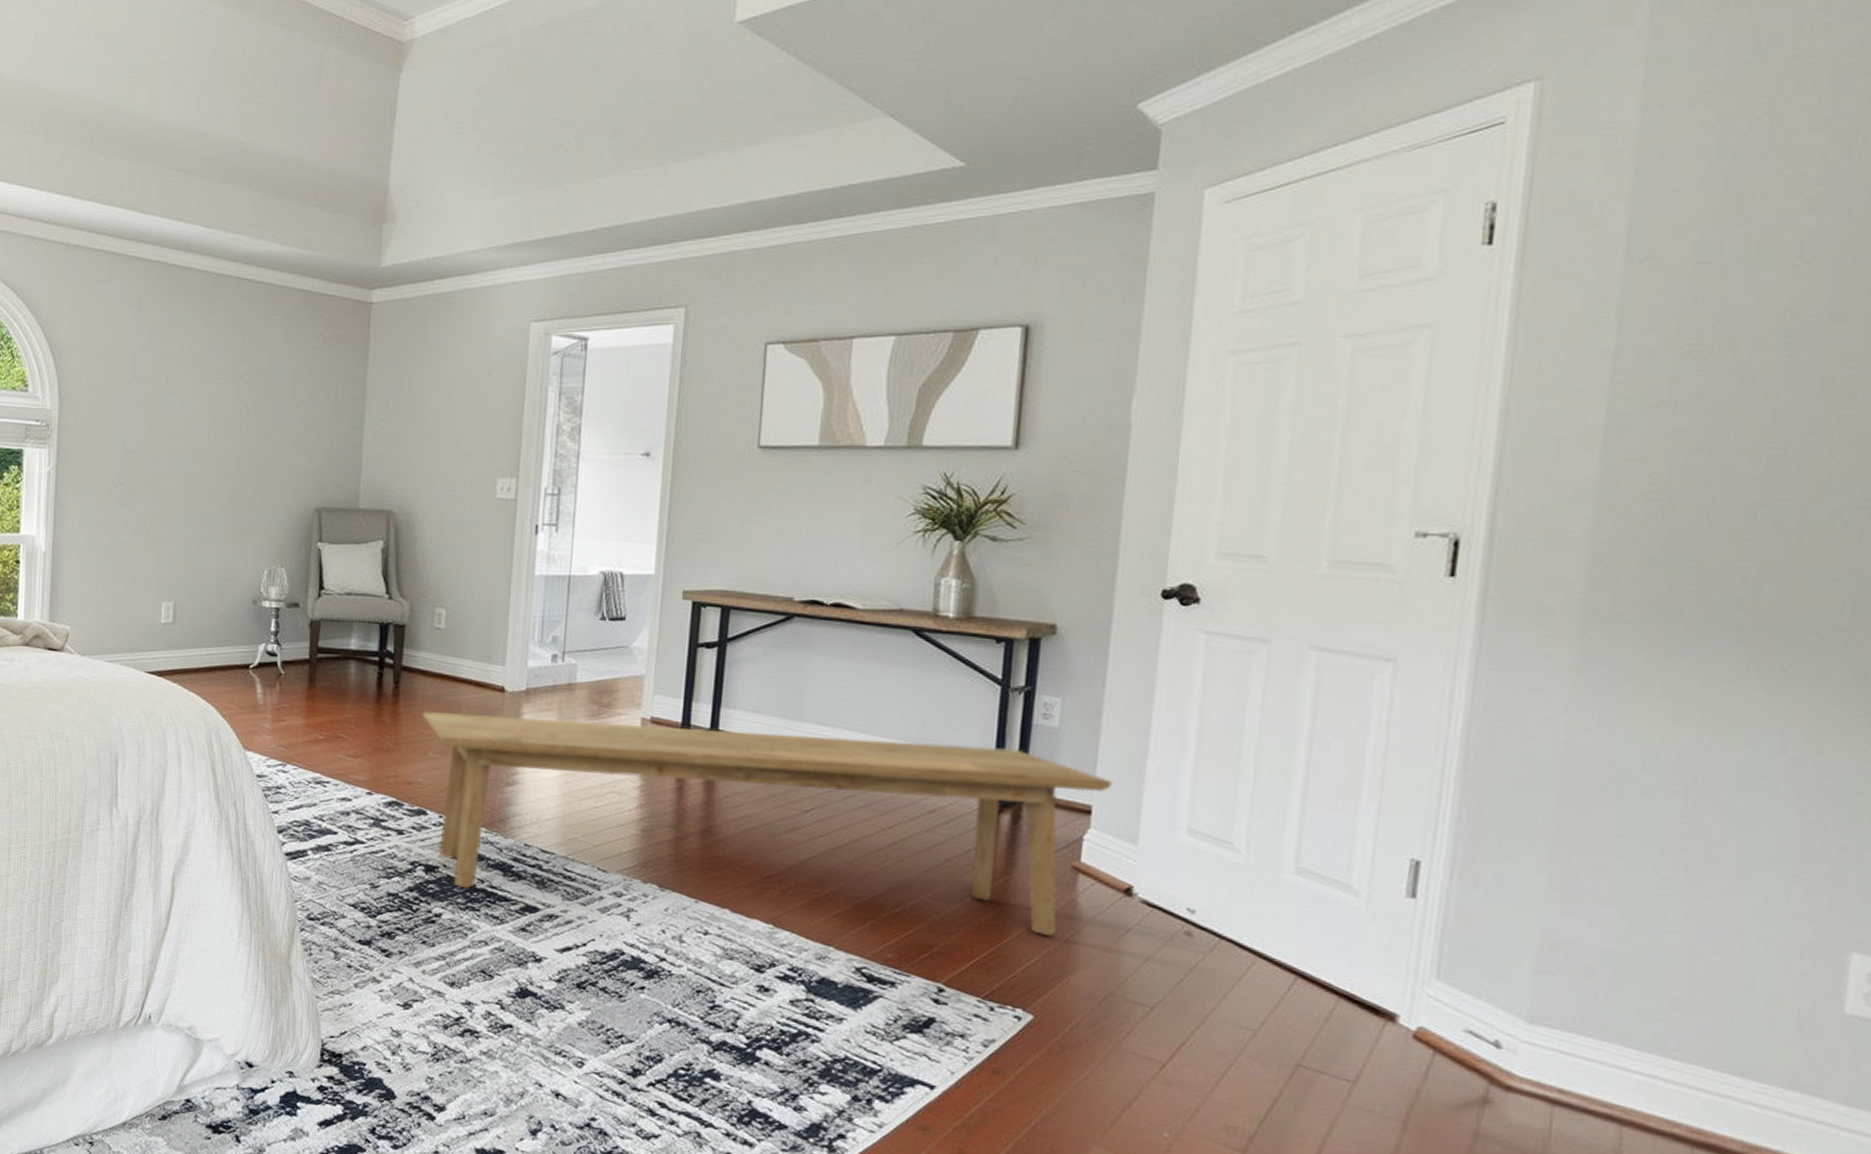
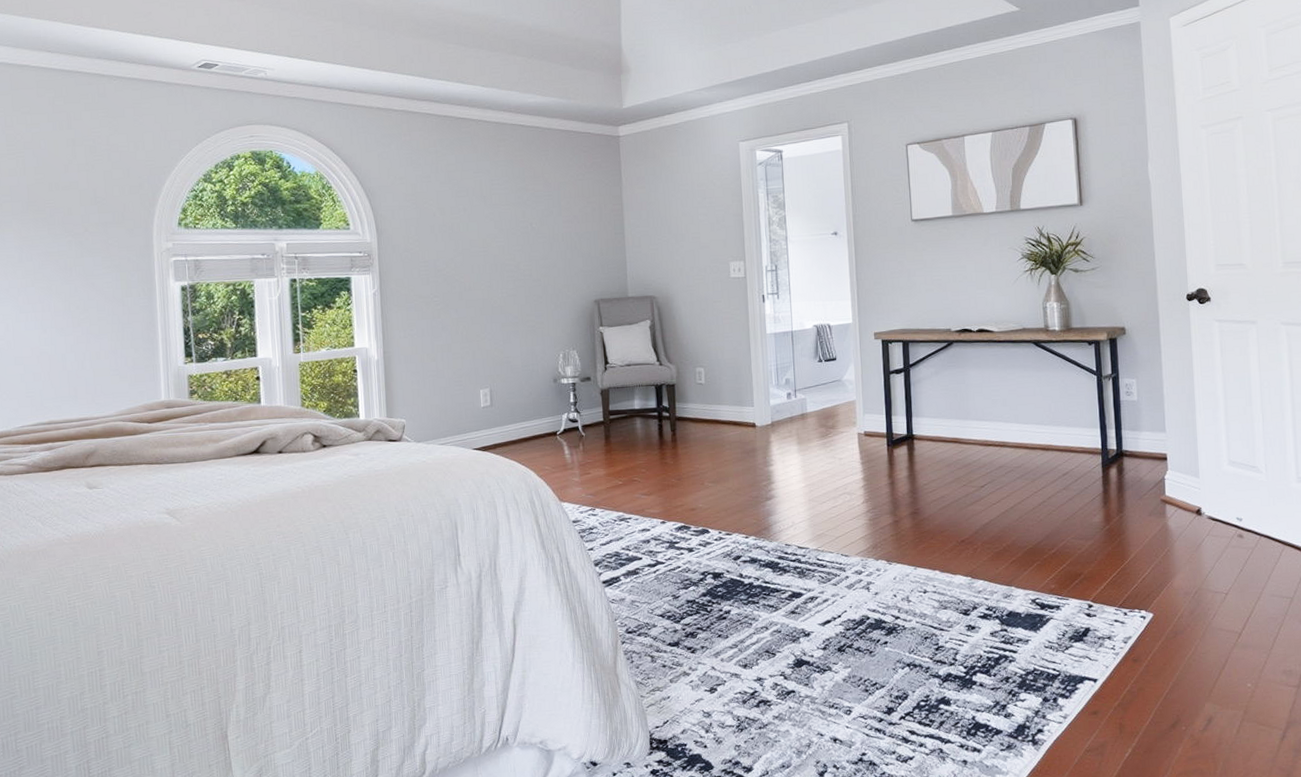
bench: present [422,712,1113,937] -> none [696,420,1177,587]

